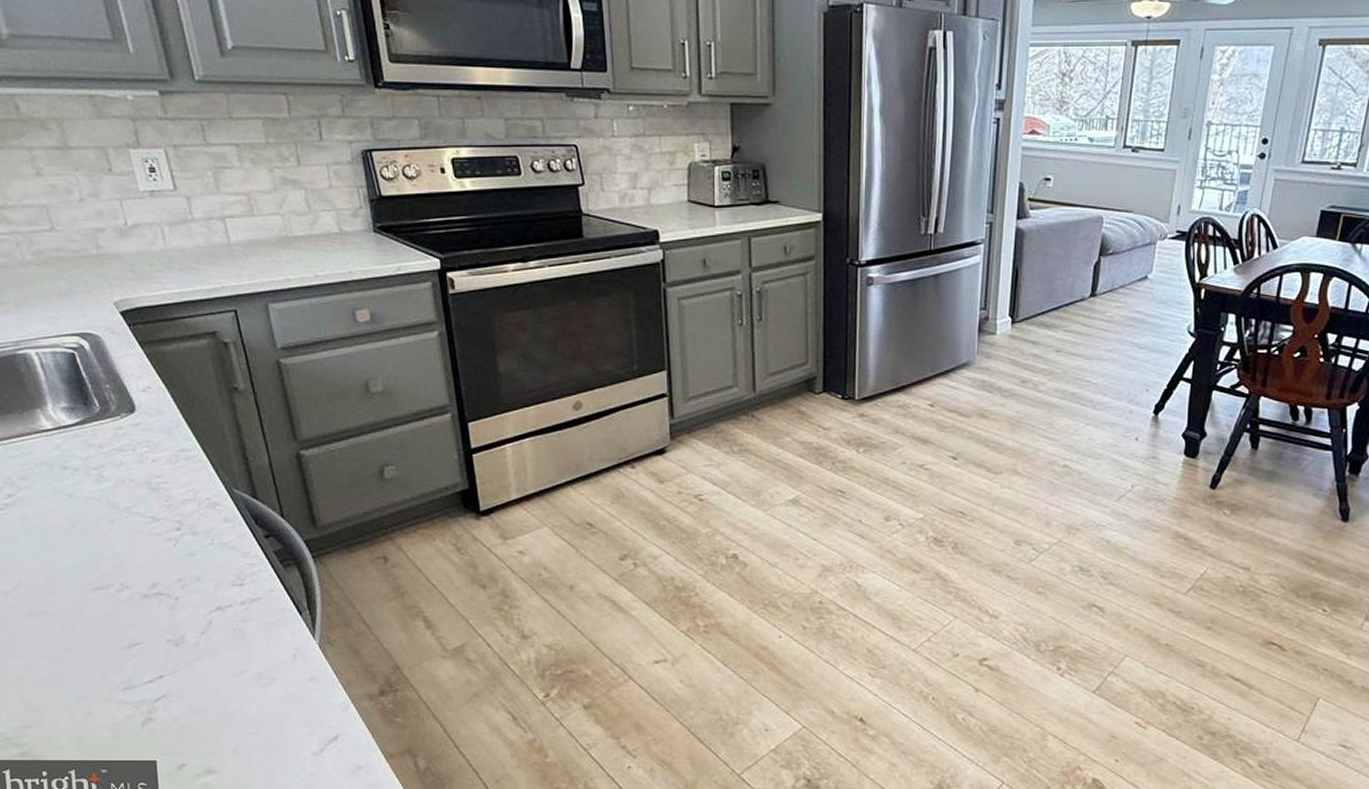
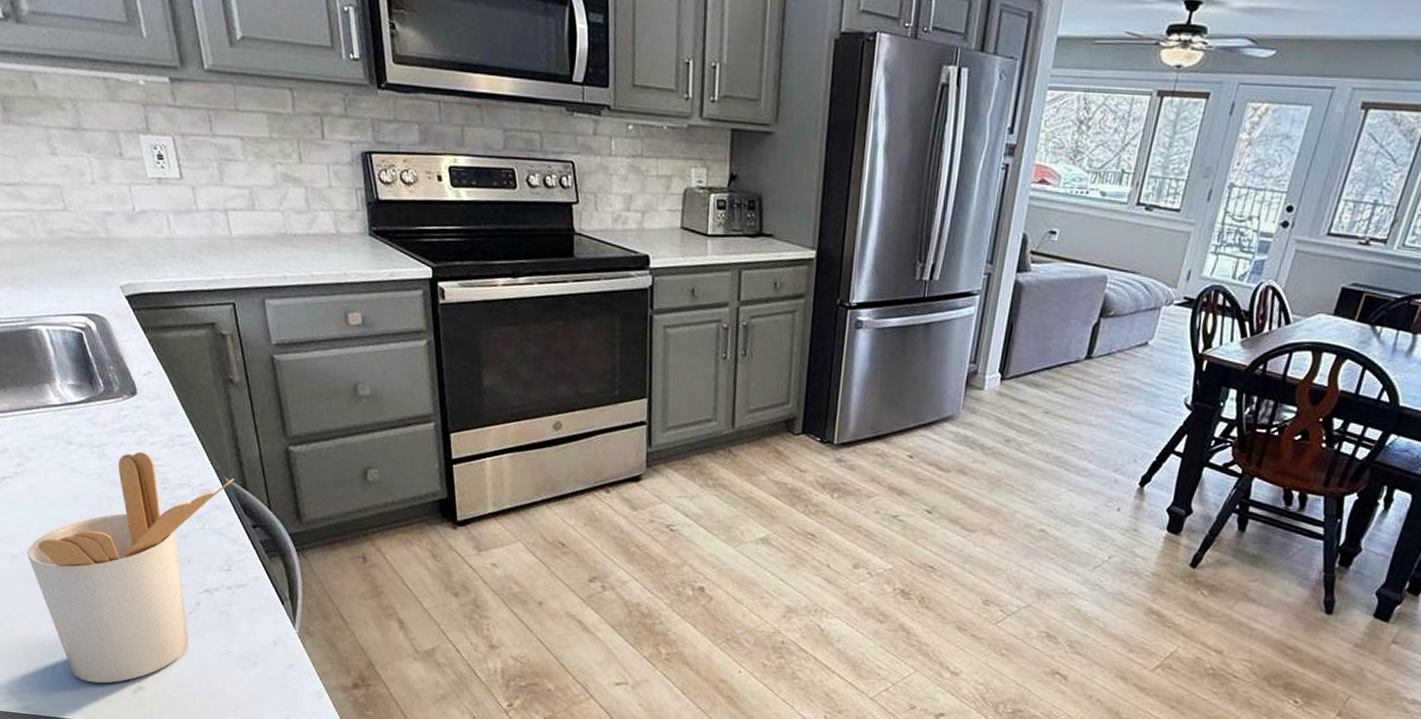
utensil holder: none [21,470,243,719] -> present [27,451,234,684]

